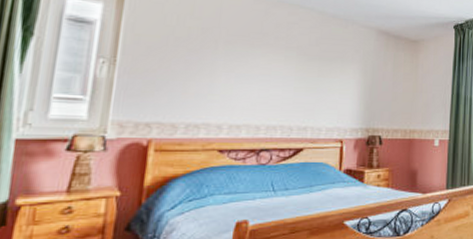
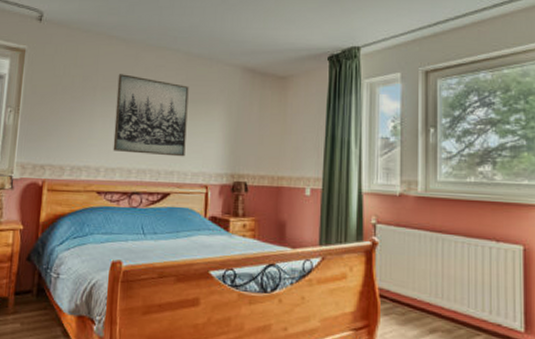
wall art: none [238,28,324,113] -> present [113,74,189,157]

